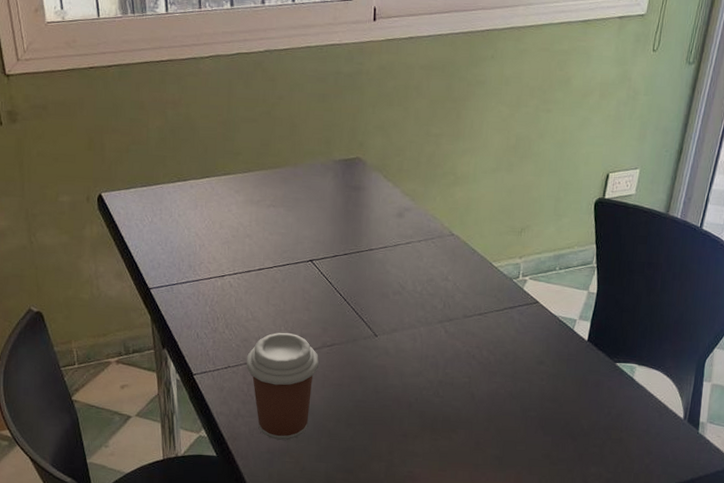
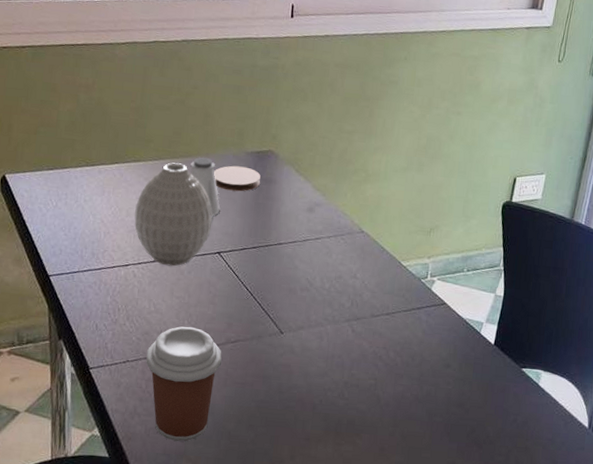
vase: none [227,174,304,276] -> present [134,162,213,267]
saltshaker: none [279,167,311,226] -> present [190,157,221,217]
coaster: none [302,174,350,200] -> present [213,165,261,192]

